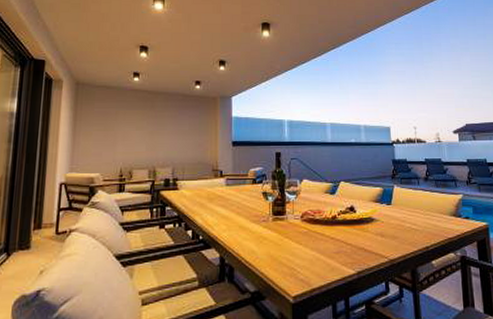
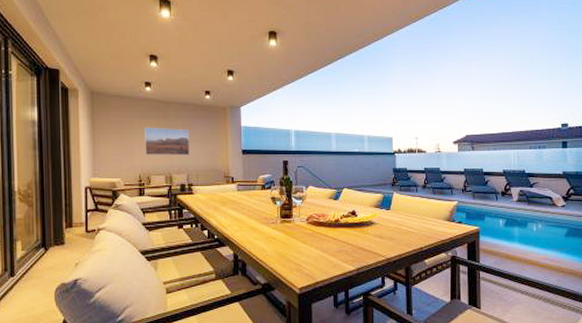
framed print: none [128,118,177,149] -> present [144,127,189,156]

